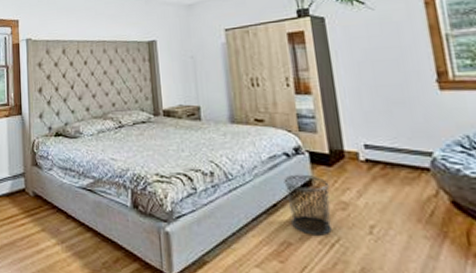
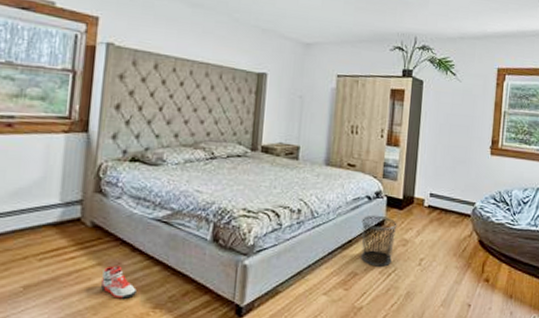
sneaker: none [47,232,75,264] -> present [101,266,137,299]

